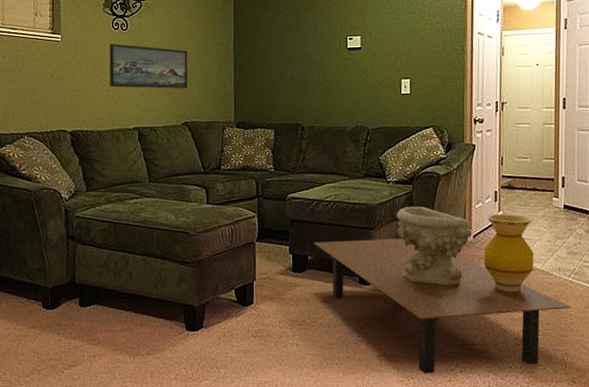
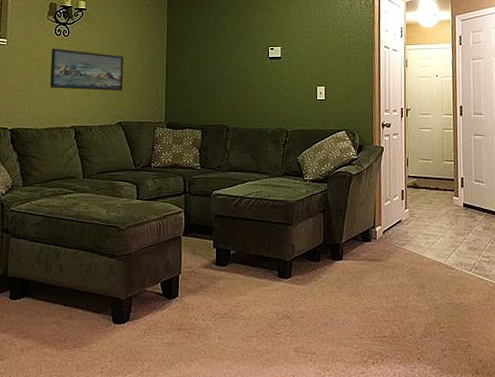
coffee table: present [314,238,572,374] -> none [236,234,474,366]
decorative bowl: present [396,207,473,286] -> none [312,204,382,279]
vase: present [483,214,534,293] -> none [392,212,439,286]

